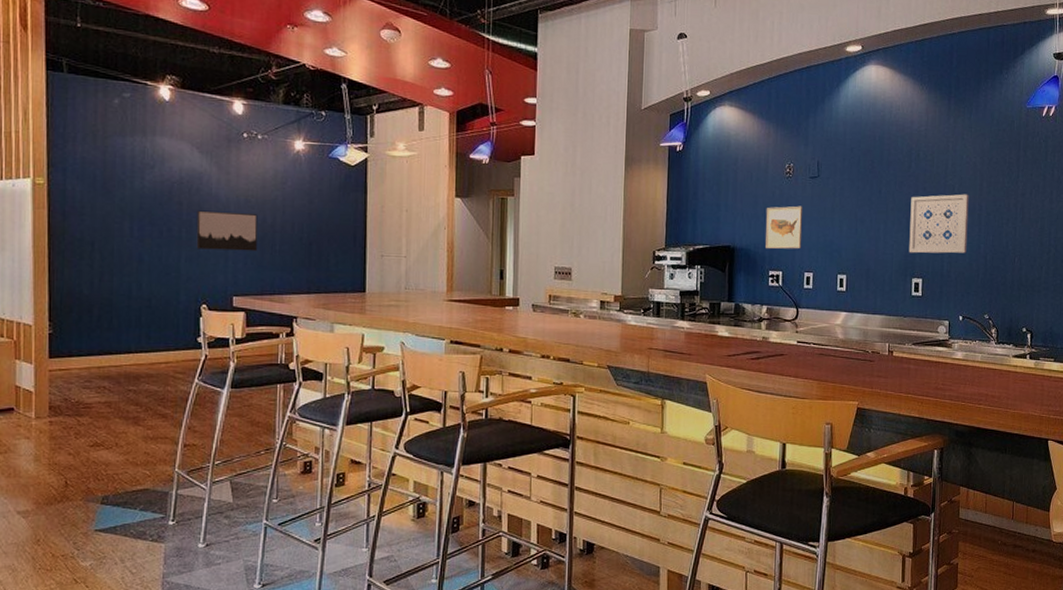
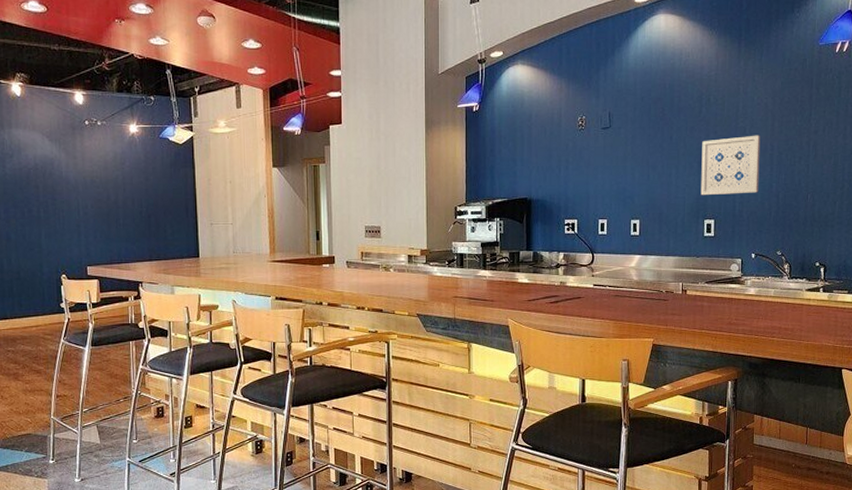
wall art: present [196,210,258,251] -> none [51,192,104,226]
wall art: present [765,206,803,249] -> none [560,156,596,199]

